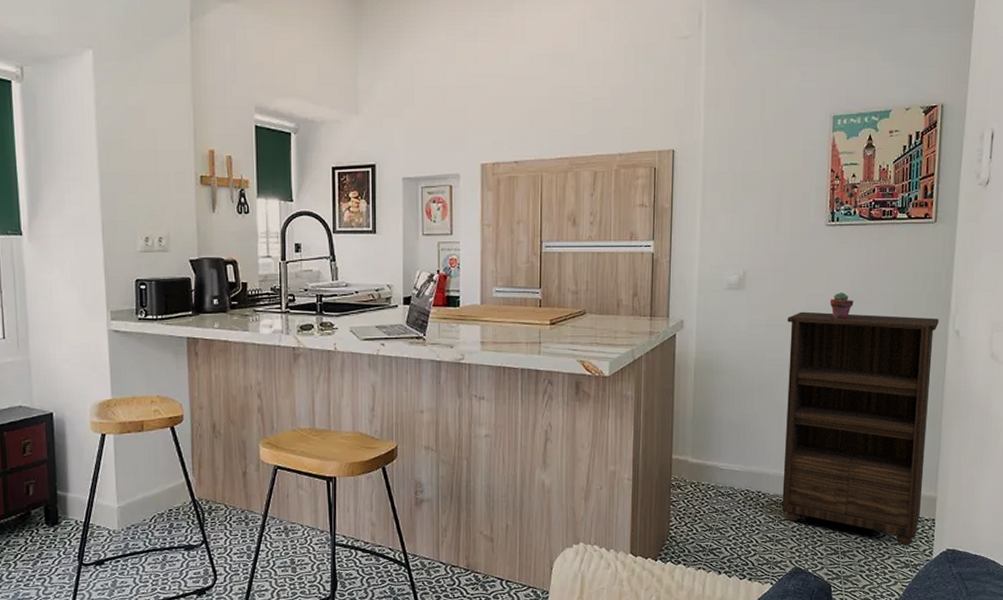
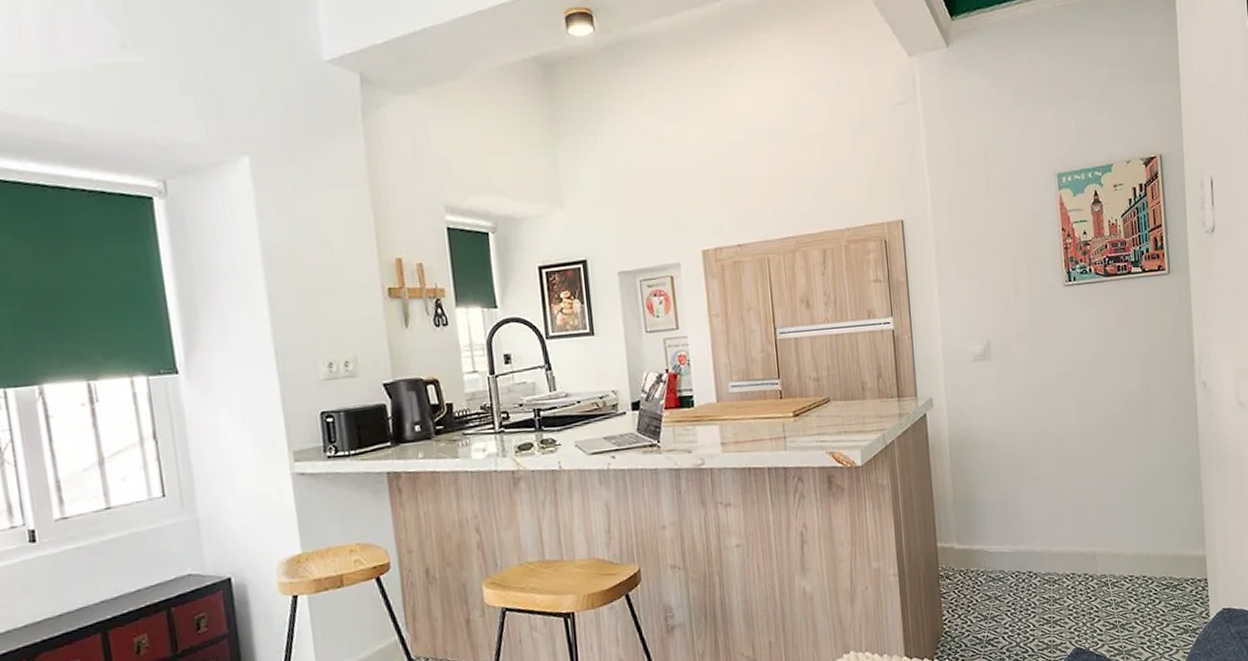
bookshelf: present [782,311,939,546] -> none [1037,370,1192,611]
potted succulent: present [829,292,854,320] -> none [1077,353,1101,382]

